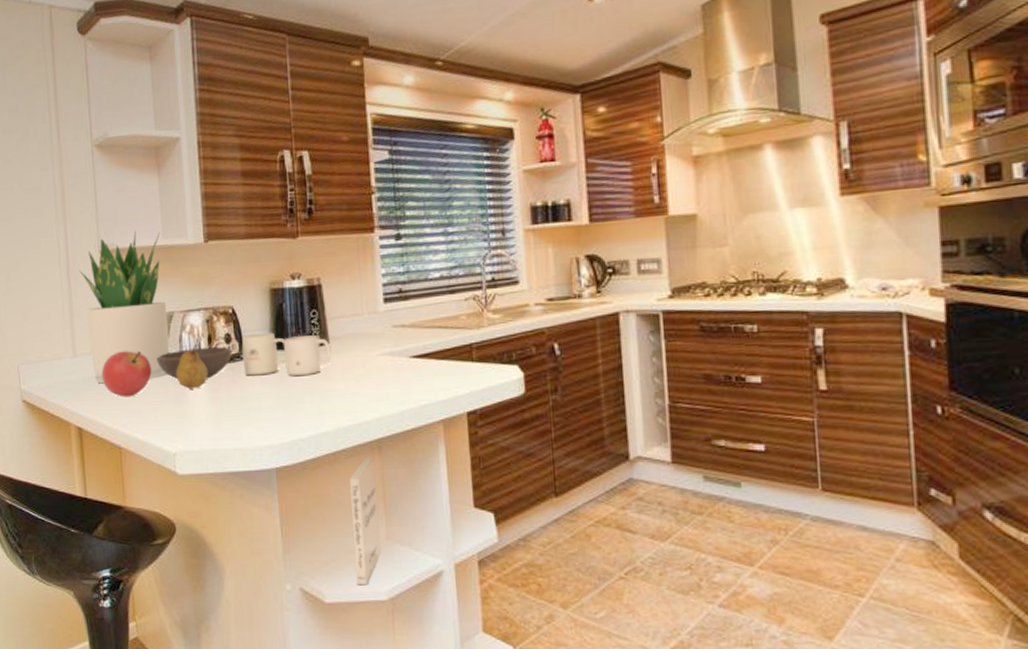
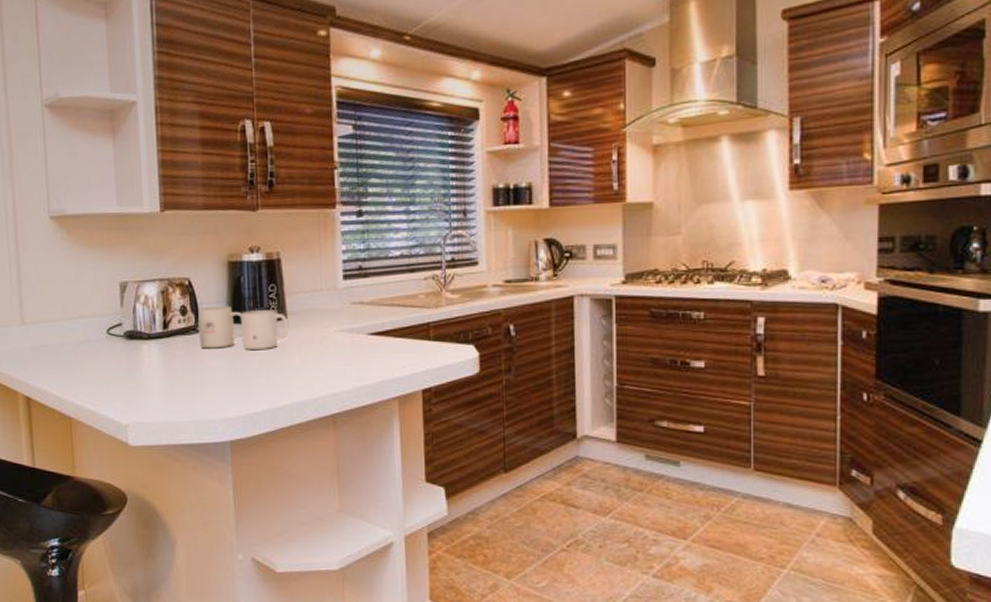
planter: present [79,231,169,384] -> none [28,197,123,353]
fruit: present [101,351,152,397] -> none [51,320,104,367]
bowl: present [156,347,233,379] -> none [108,319,188,351]
fruit: present [176,345,208,389] -> none [129,316,162,361]
book: present [350,457,381,586] -> none [304,432,333,556]

